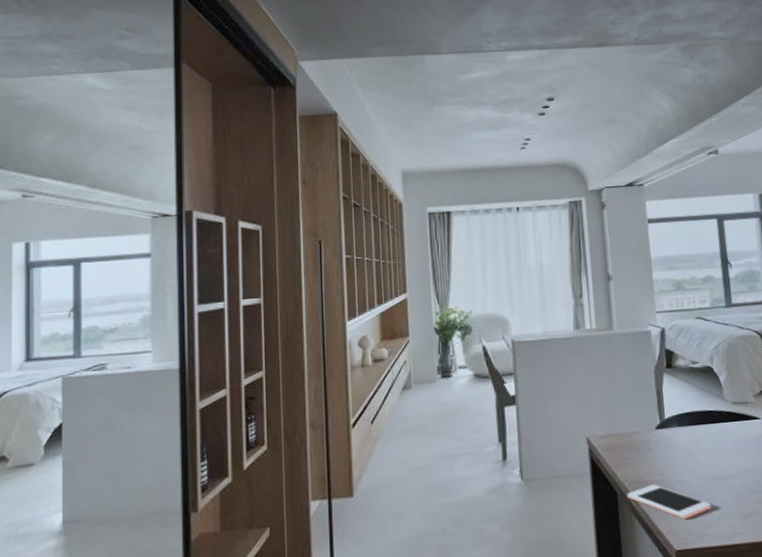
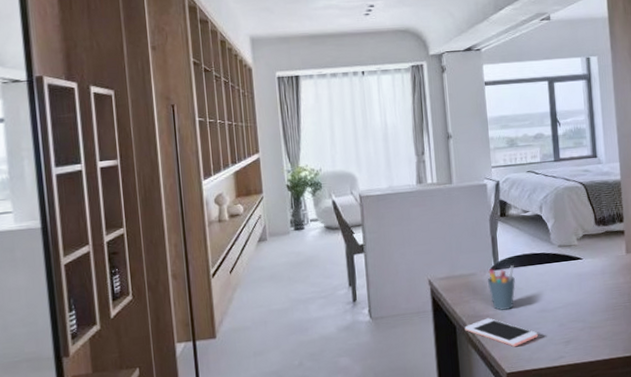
pen holder: none [652,424,685,477] -> present [487,265,516,311]

